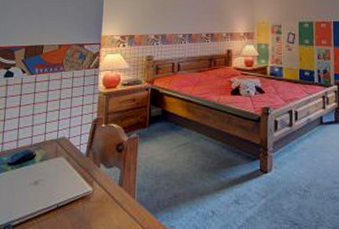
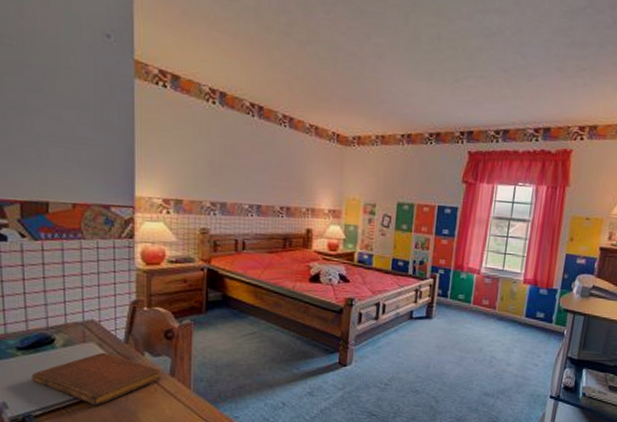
notebook: none [15,165,112,216] -> present [31,352,161,406]

